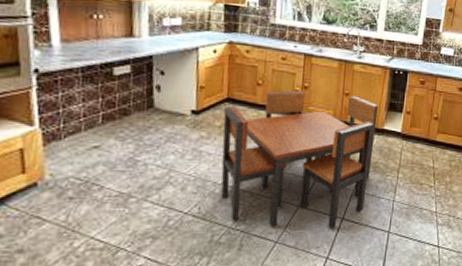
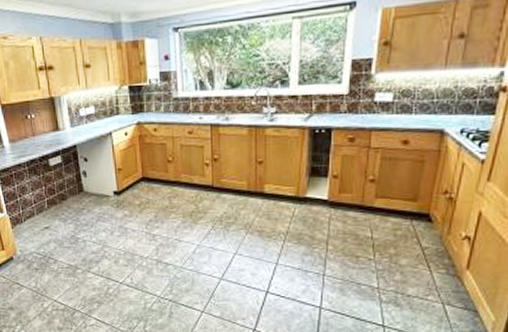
dining table: present [221,90,378,228] -> none [141,163,297,301]

